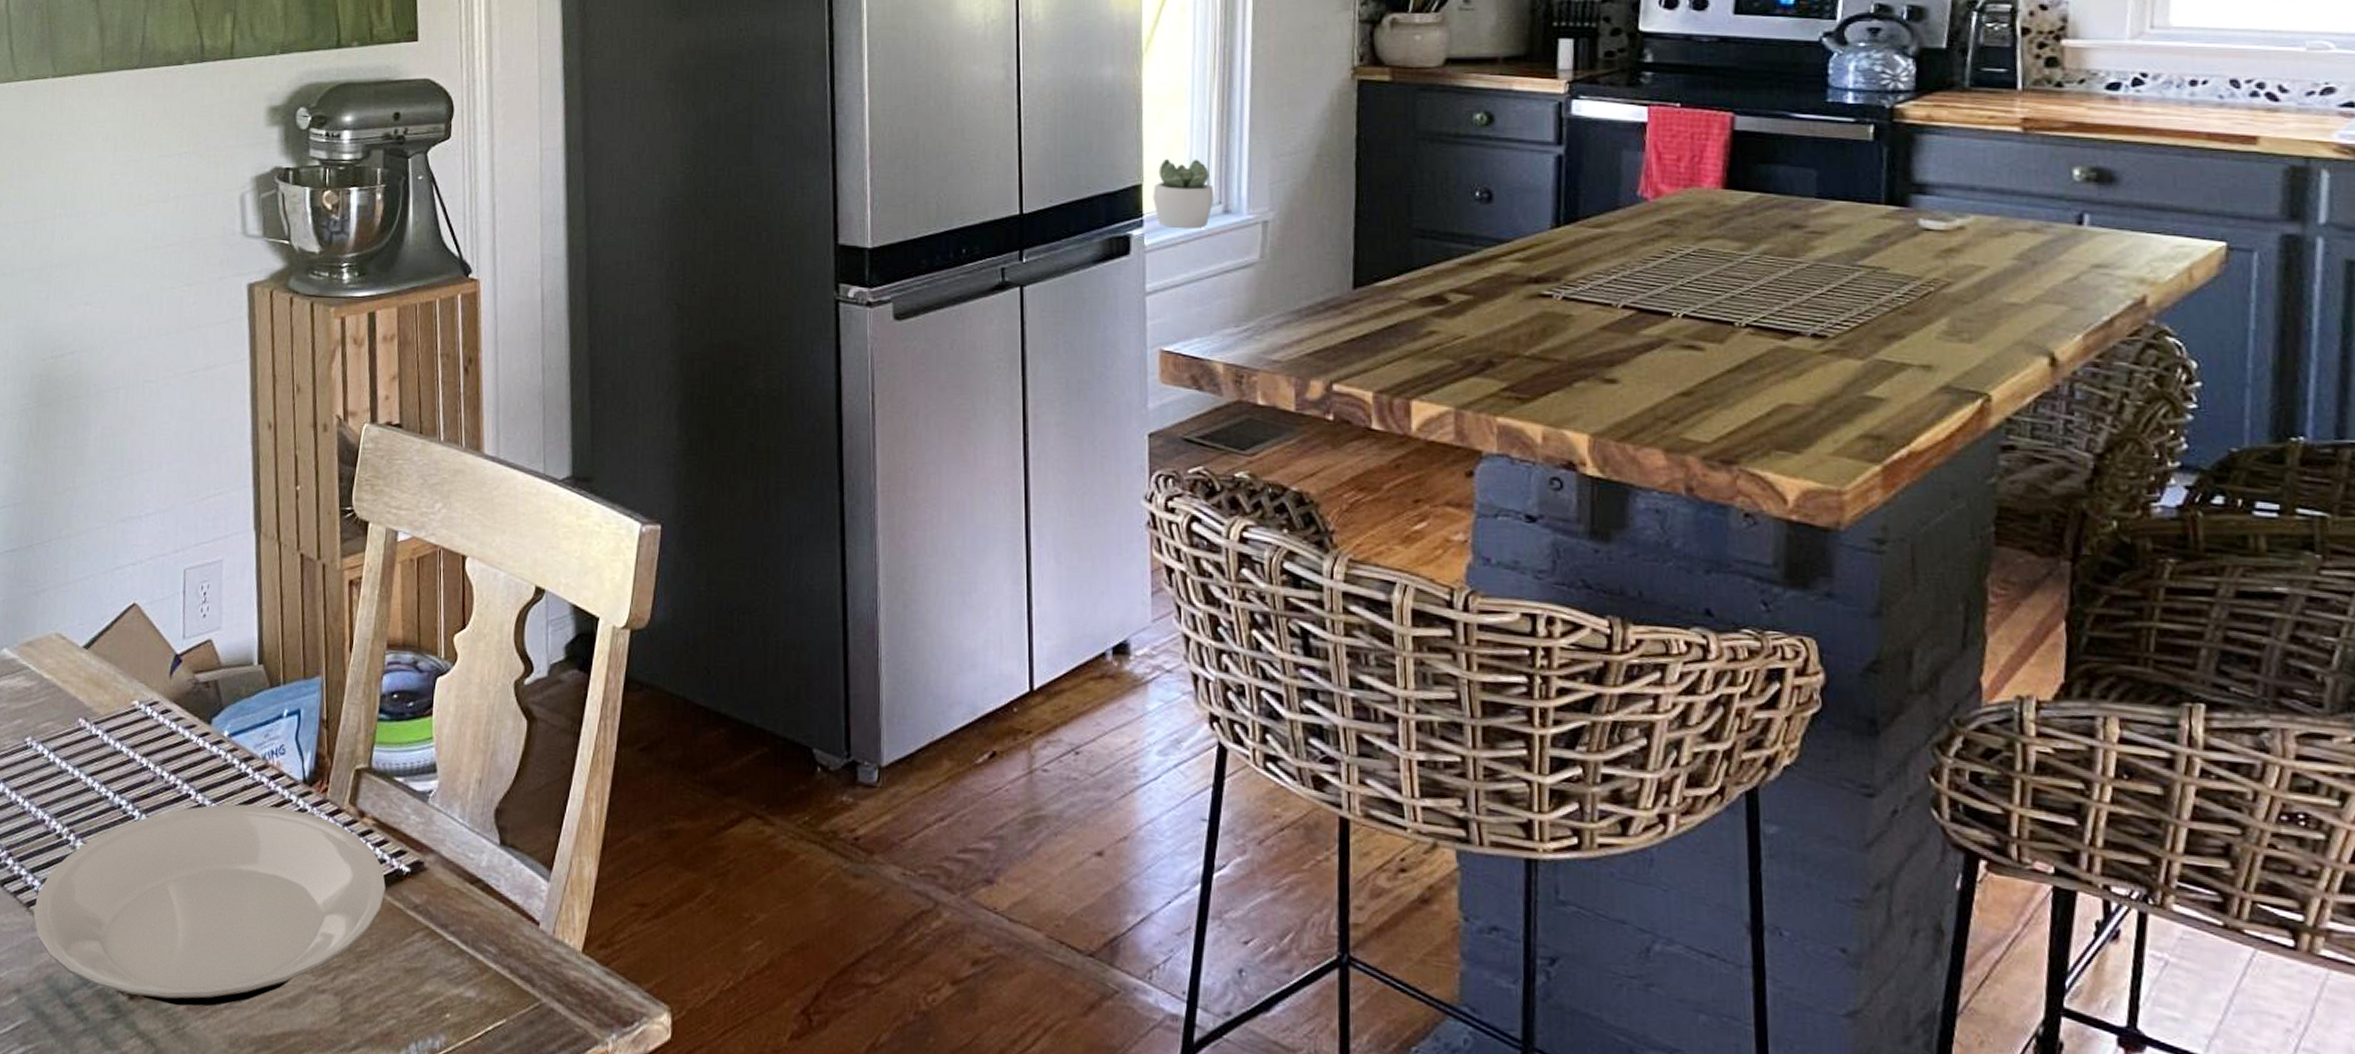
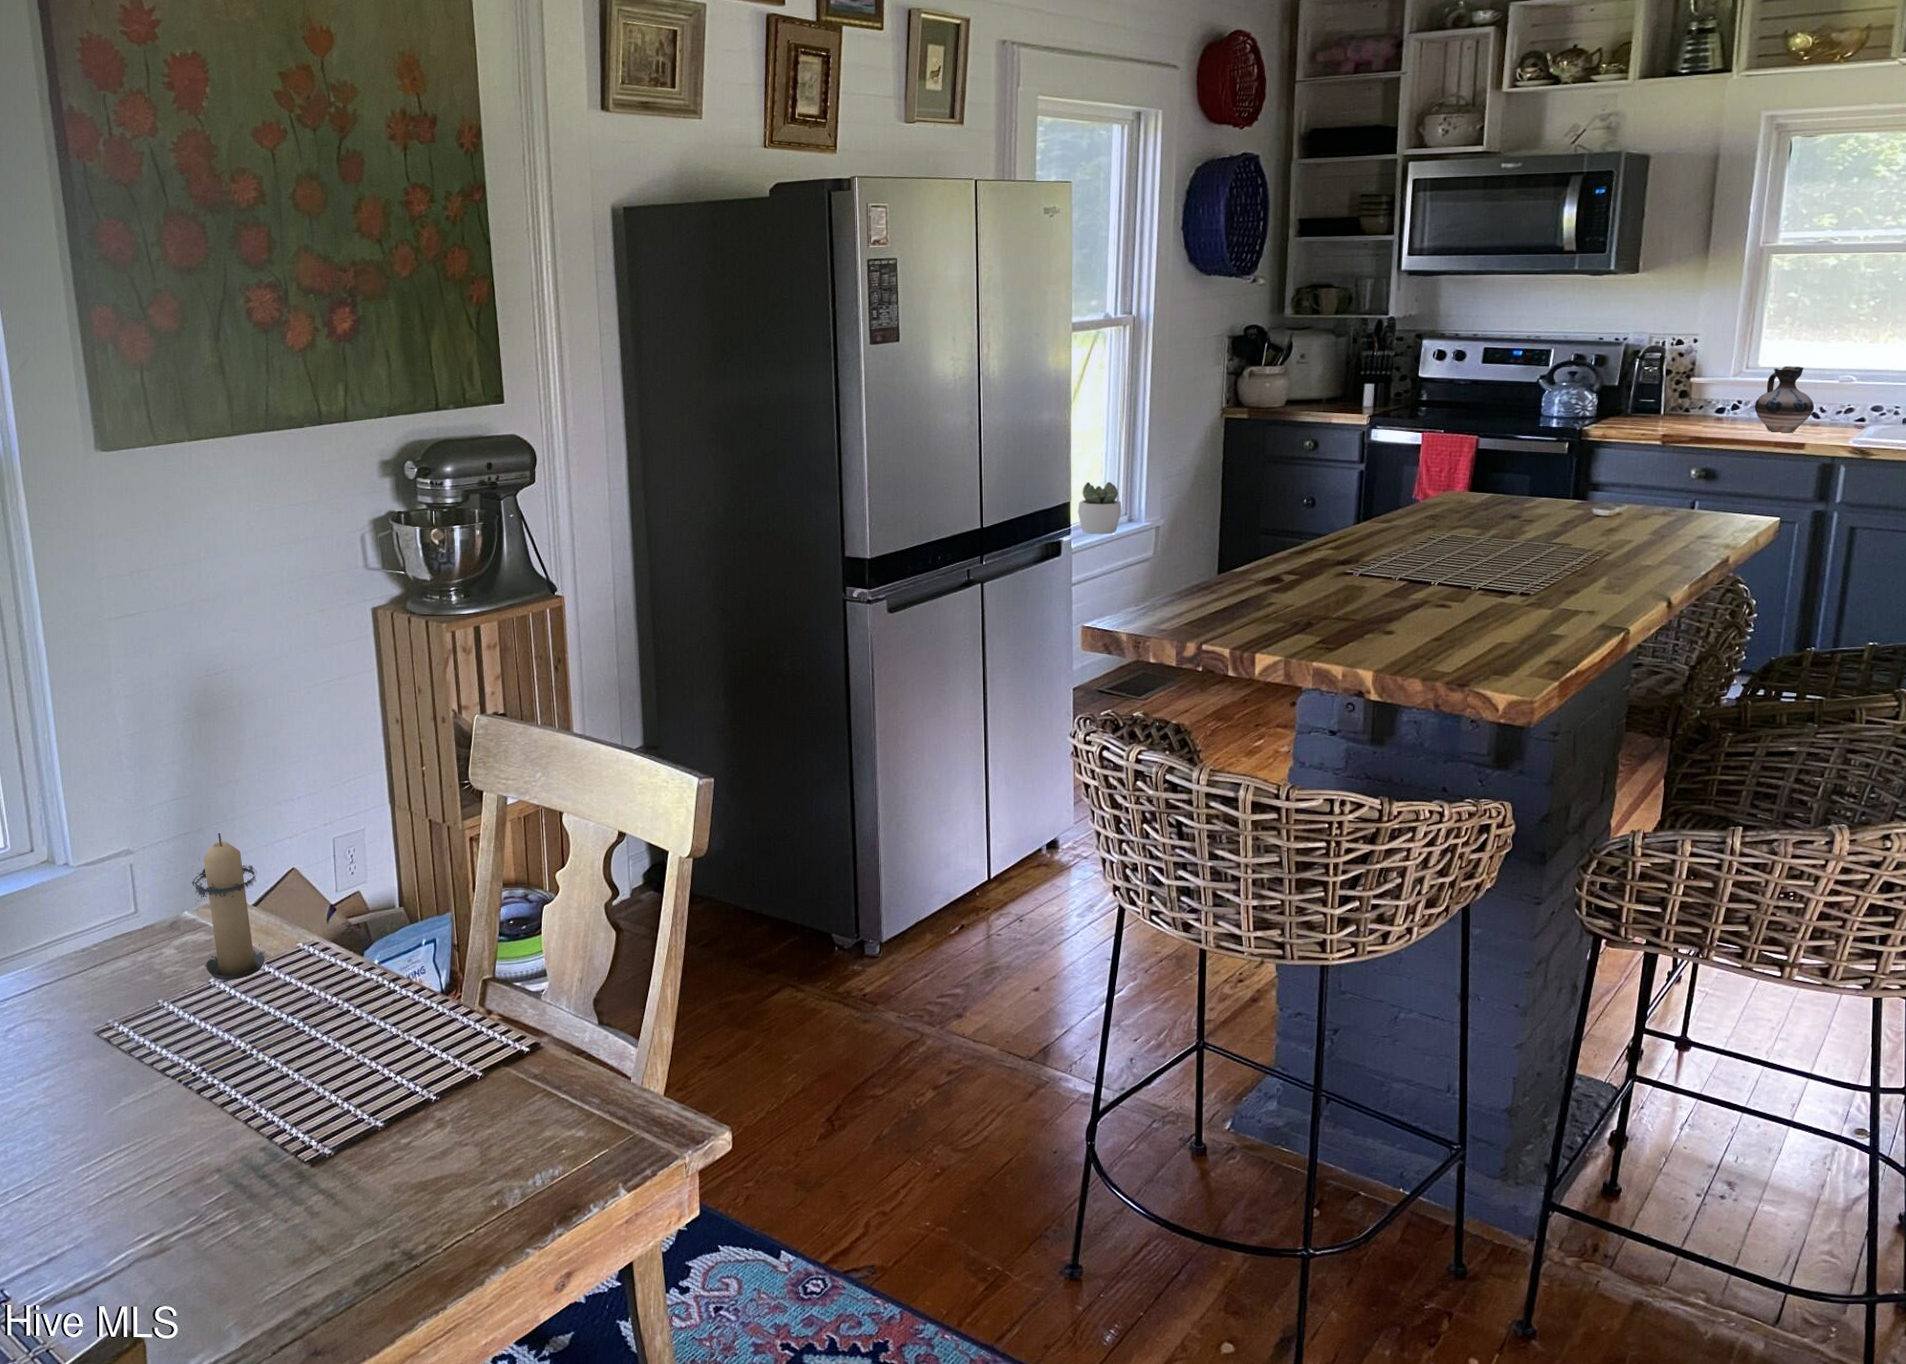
candle: none [14,553,93,742] -> present [192,833,265,980]
plate: present [33,804,386,1006] -> none [227,1013,511,1168]
ceramic jug: none [2168,25,2269,120] -> present [1754,365,1815,432]

